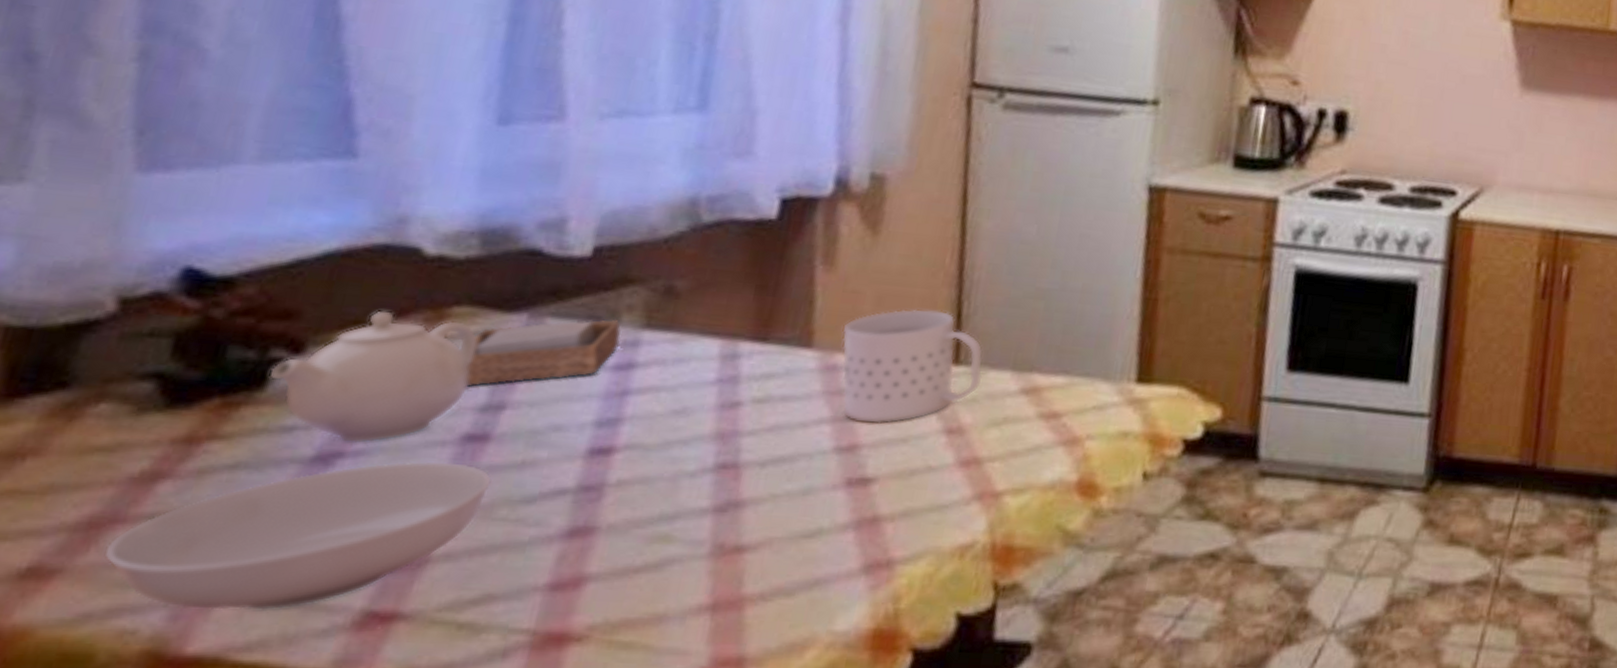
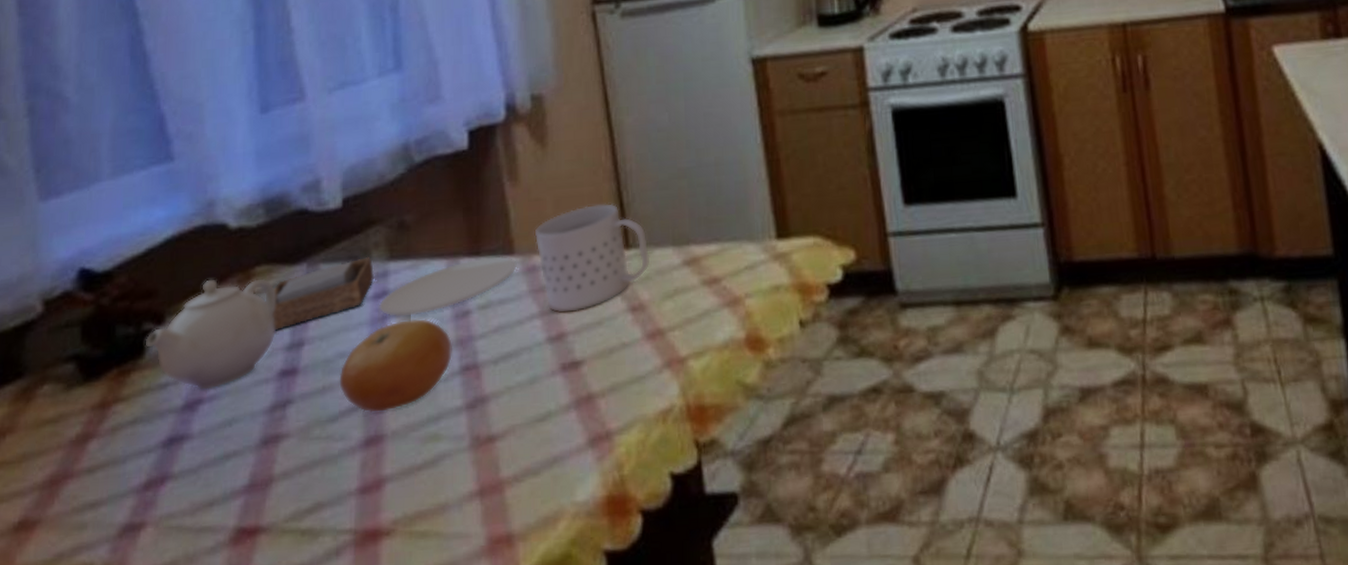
bowl: present [104,461,492,610] -> none [64,395,304,541]
fruit: none [546,400,711,501] -> present [339,319,452,413]
plate: none [619,345,814,397] -> present [379,256,517,317]

